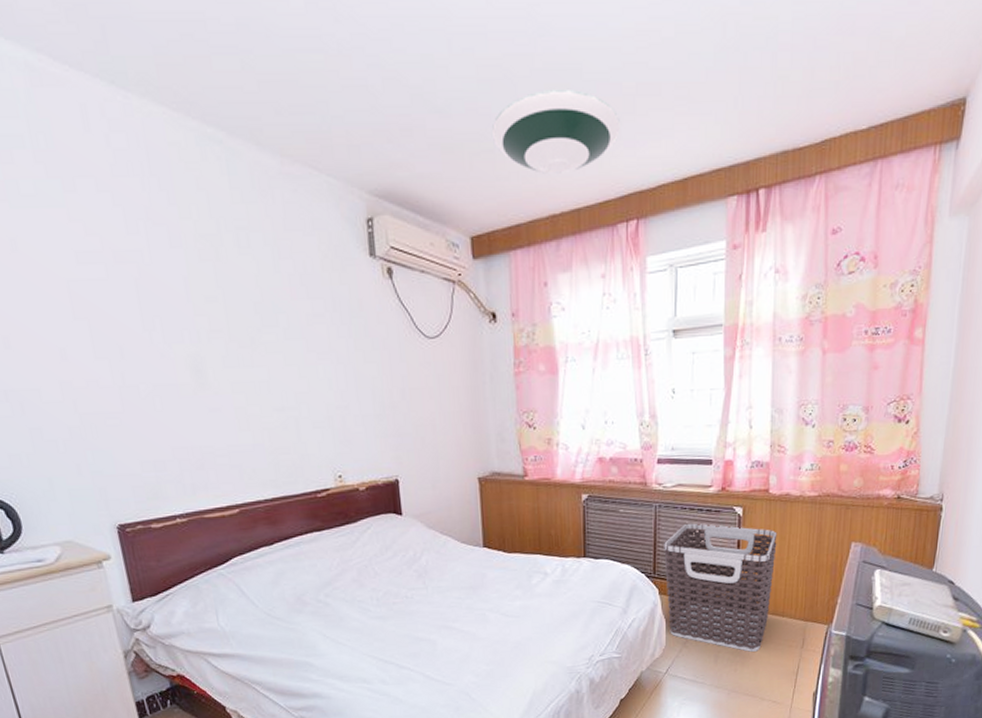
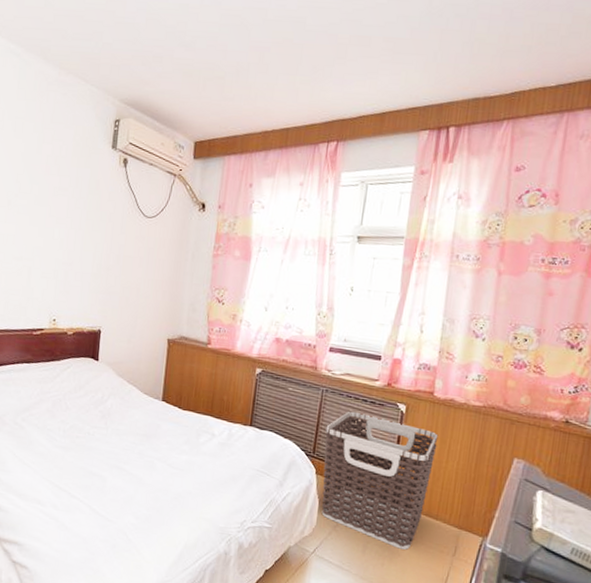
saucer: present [491,90,620,174] -> none [224,36,333,100]

